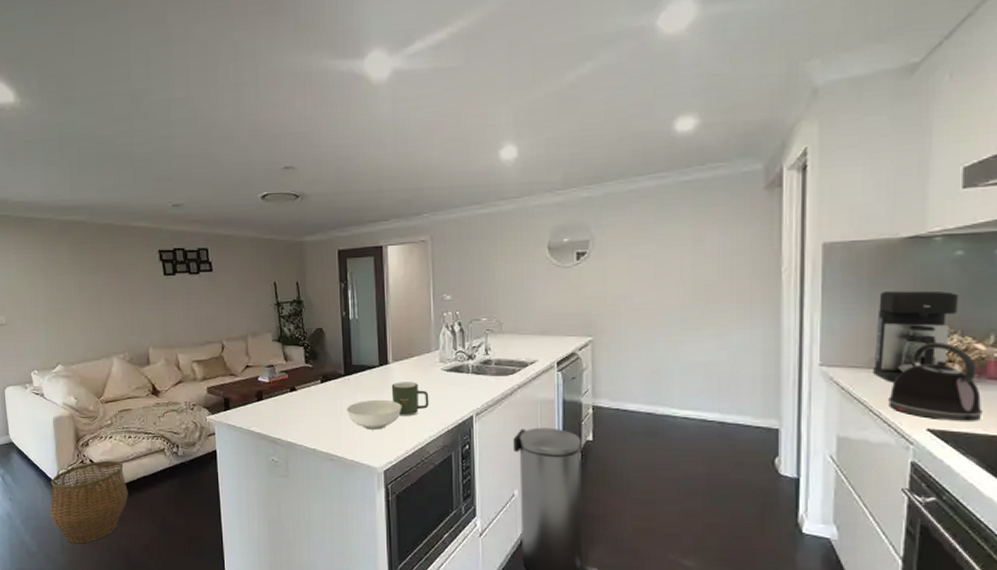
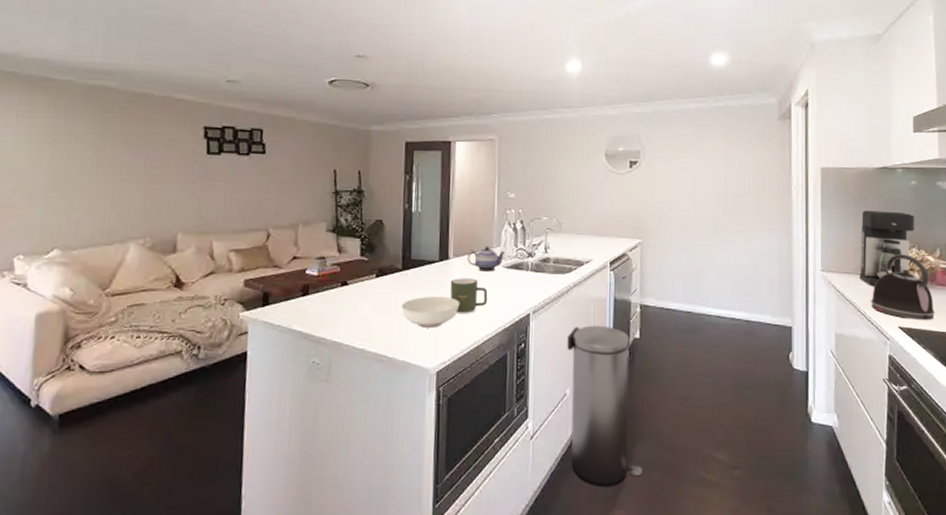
basket: present [50,460,128,544] -> none [11,365,127,473]
teapot: none [407,349,445,375] -> present [467,246,506,272]

